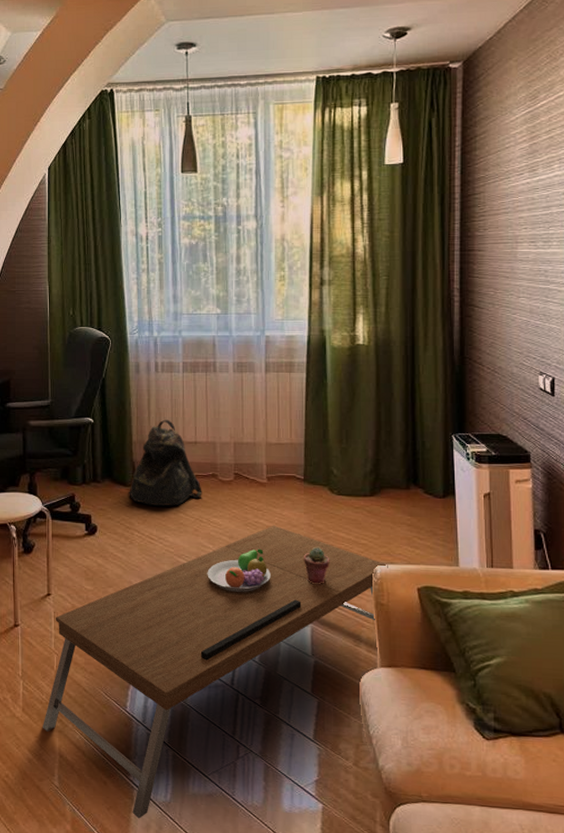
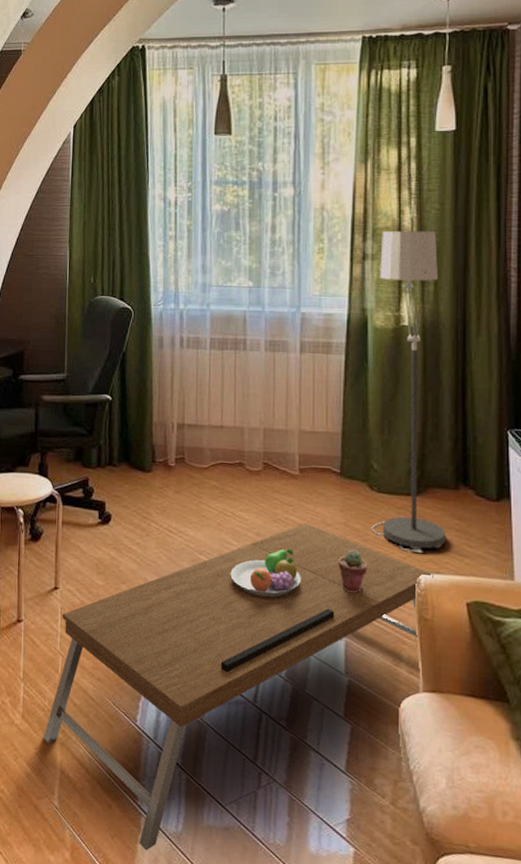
backpack: present [129,419,202,507] -> none [147,400,228,496]
floor lamp: none [332,257,399,548] -> present [371,230,446,554]

